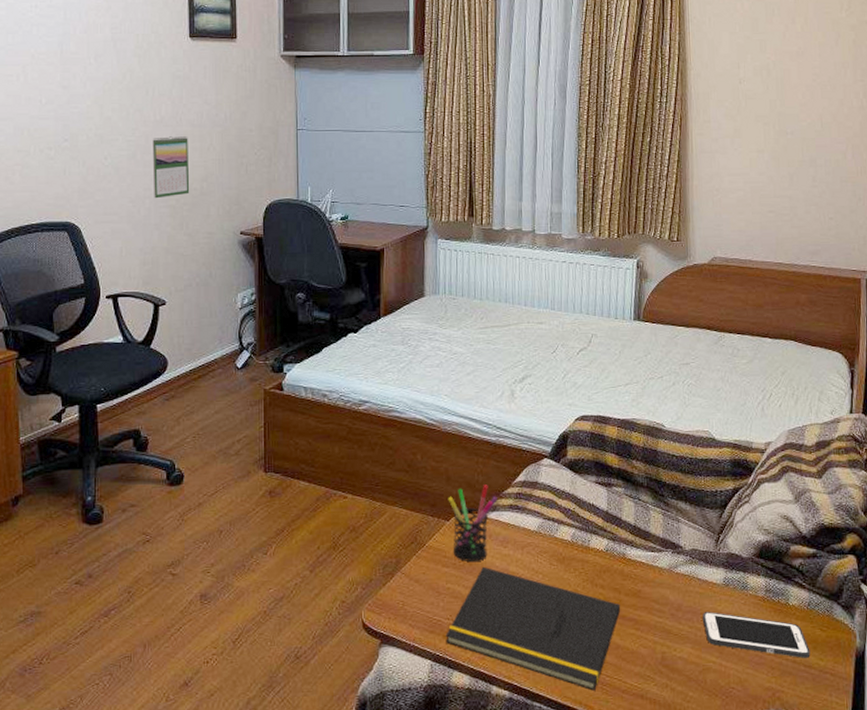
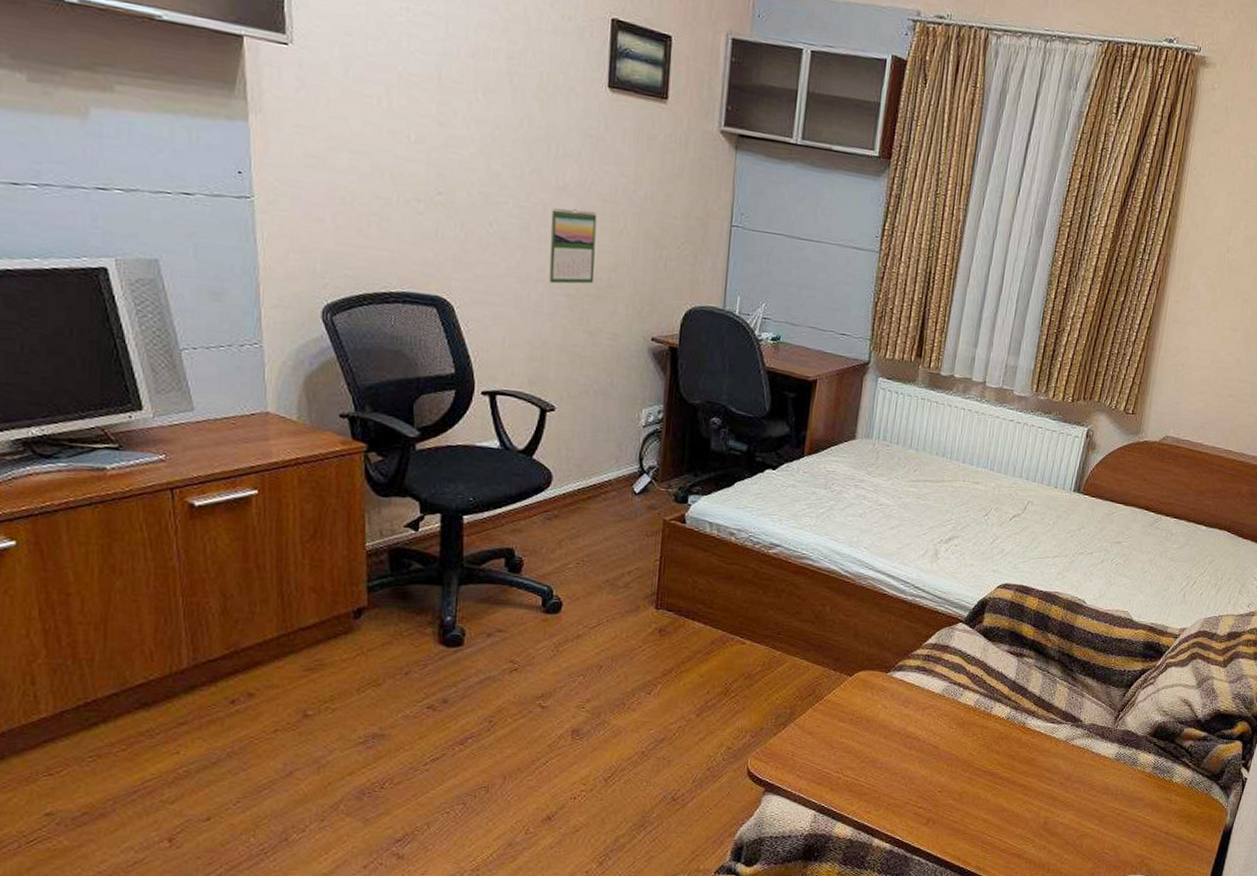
notepad: present [446,566,621,691] -> none [832,724,1013,848]
pen holder: present [448,485,497,563] -> none [851,643,905,720]
cell phone: present [703,612,810,658] -> none [1089,783,1184,830]

